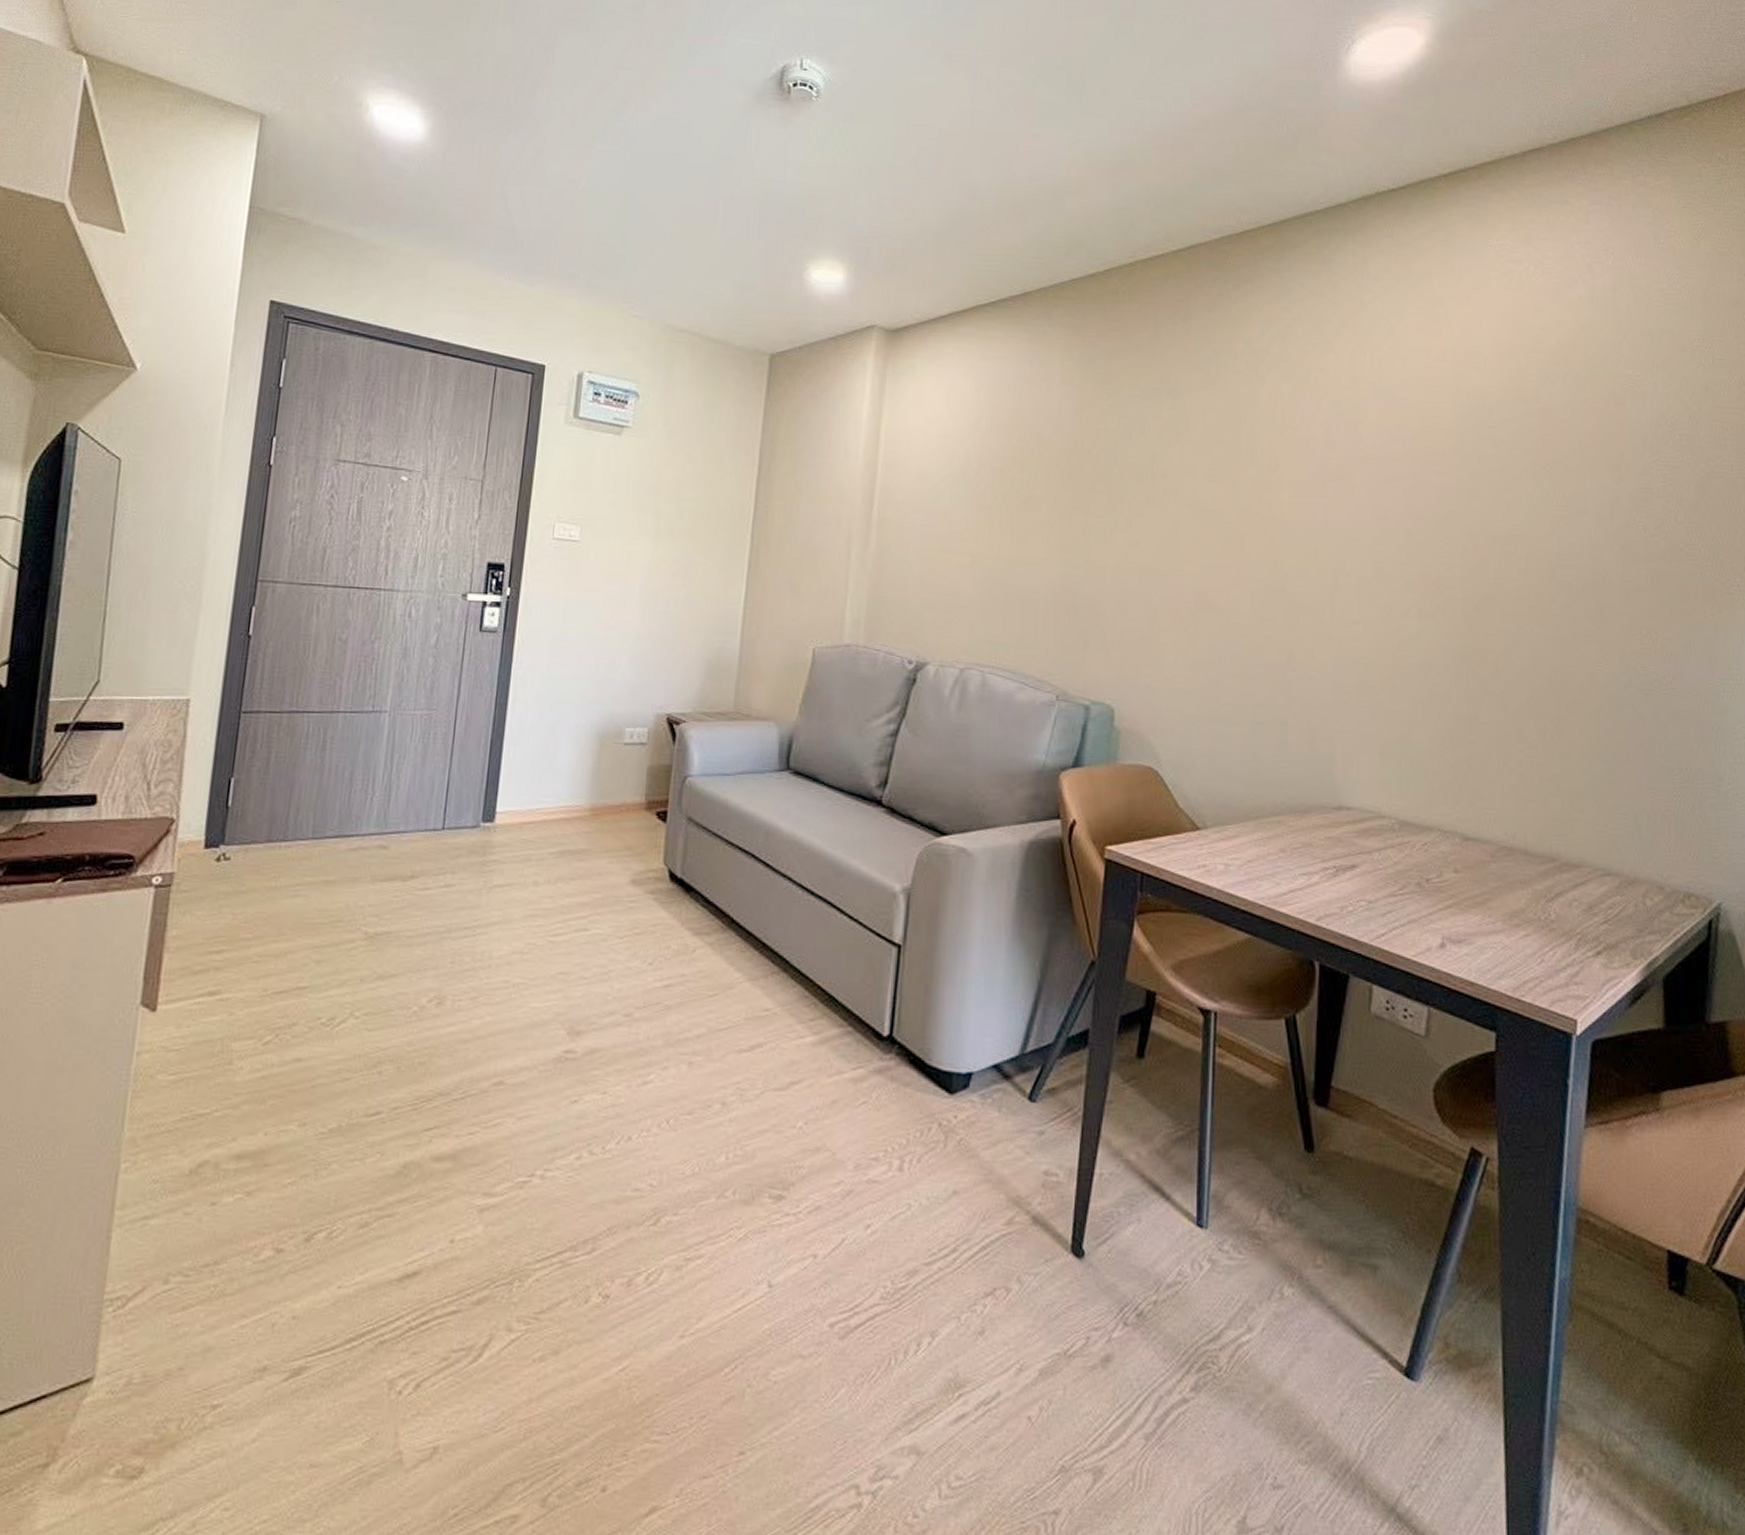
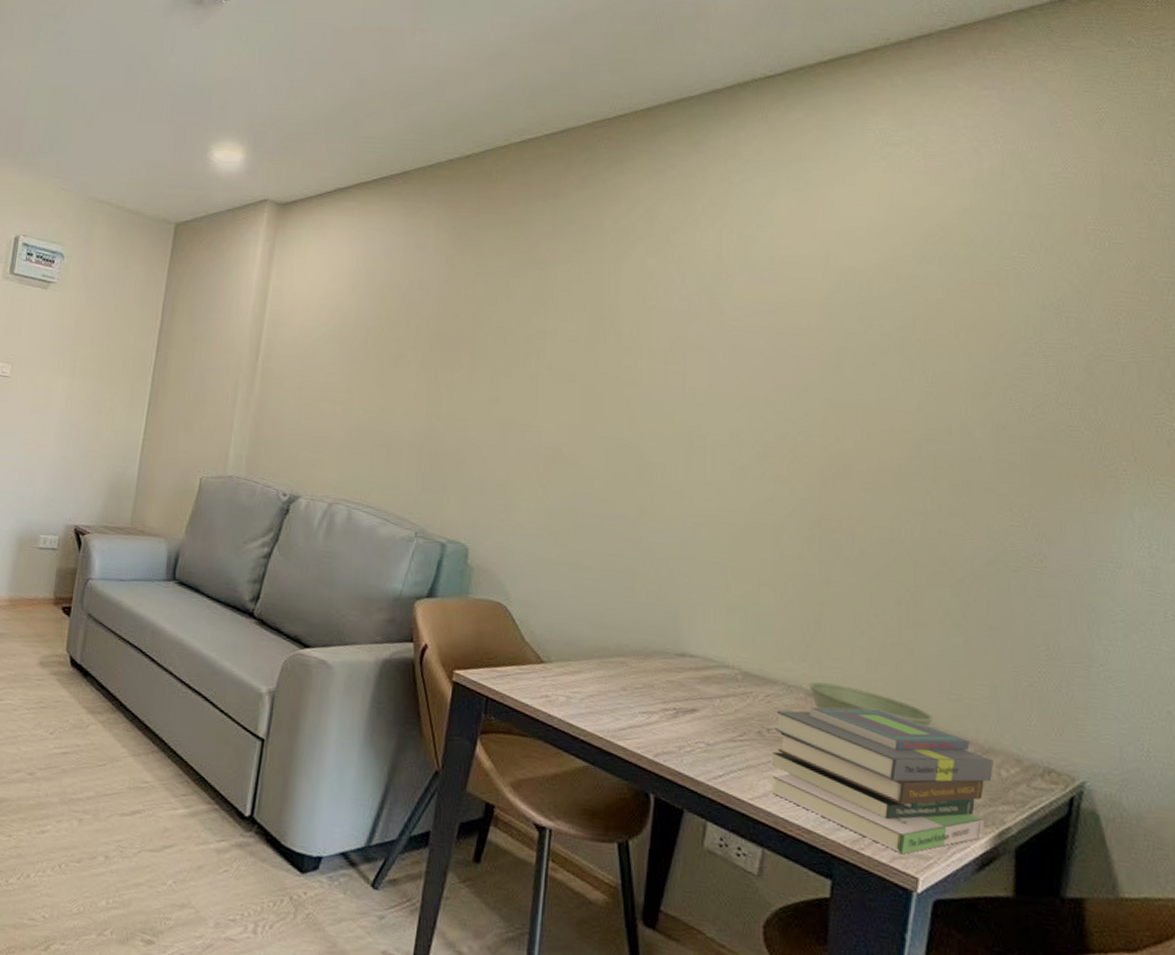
books: none [1431,848,1639,997] -> present [770,707,993,855]
bowl: none [1464,824,1582,862] -> present [809,681,934,727]

